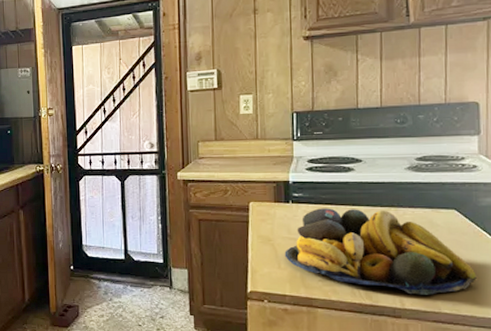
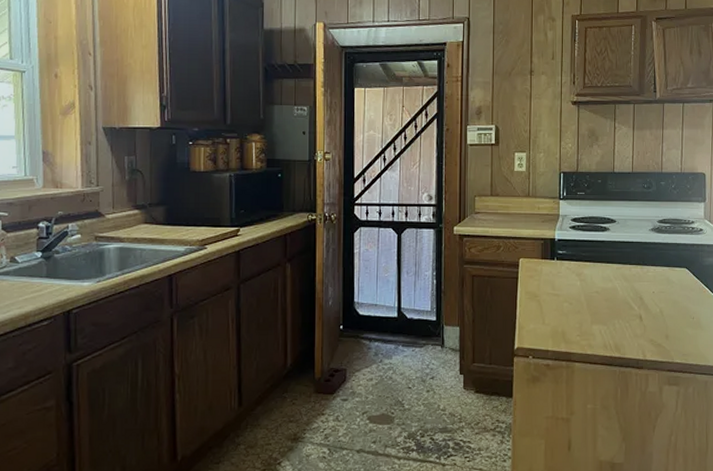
fruit bowl: present [284,208,477,295] -> none [548,265,701,347]

